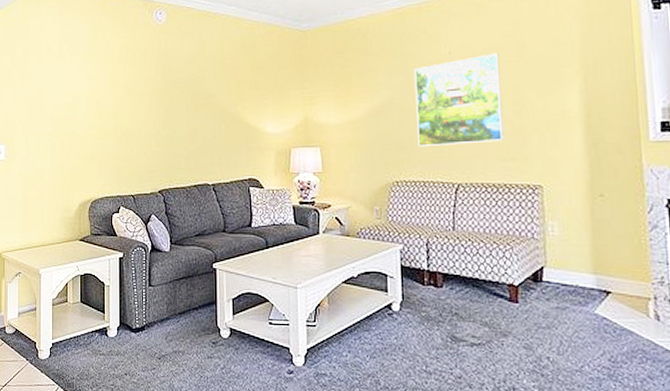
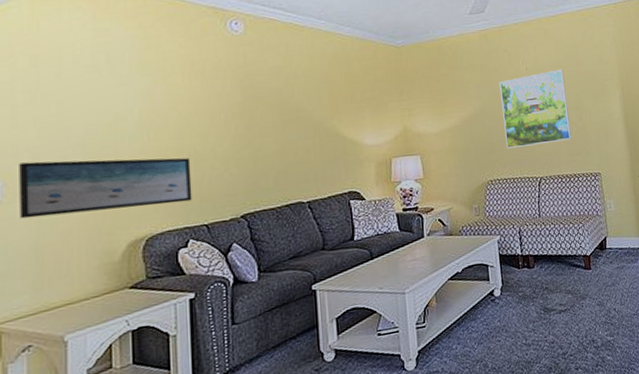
wall art: none [15,131,123,175] -> present [19,158,192,219]

